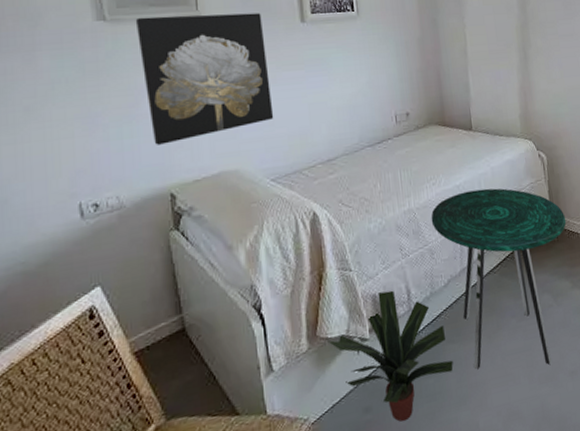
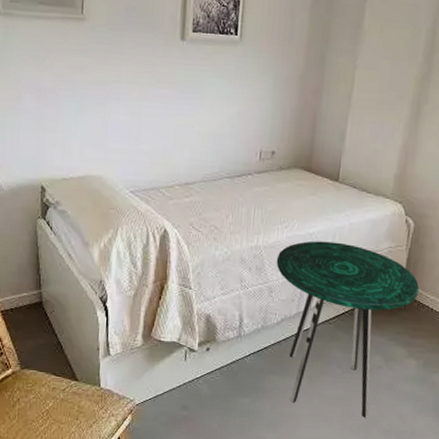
wall art: present [135,13,274,145] -> none [25,14,143,141]
potted plant: present [327,290,453,422] -> none [160,314,271,425]

